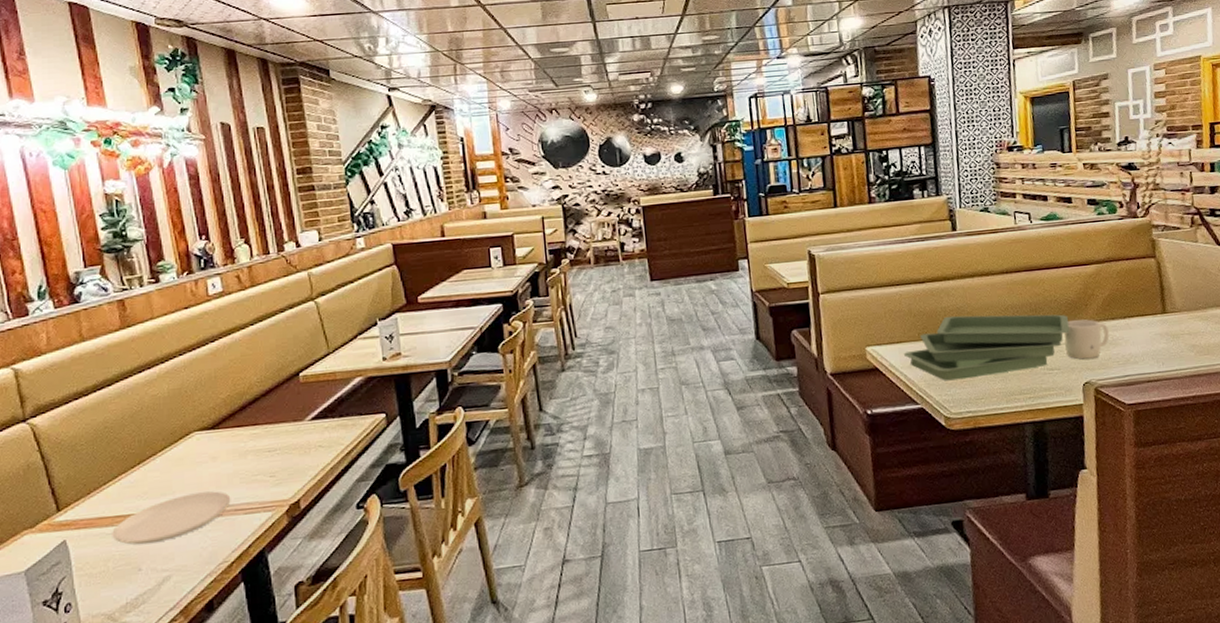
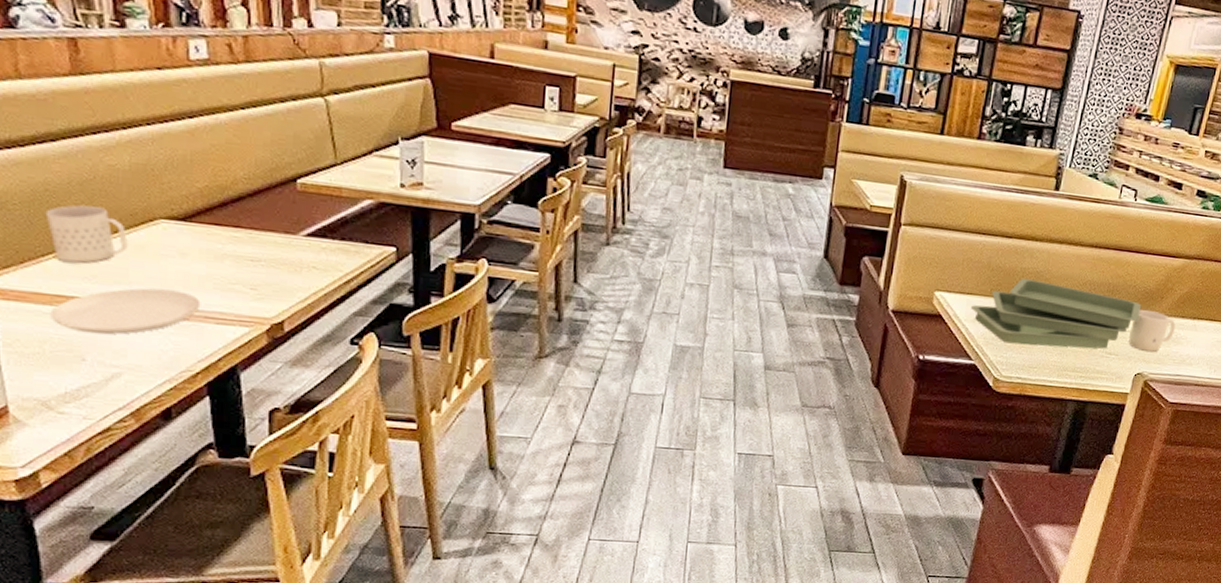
mug: none [105,432,170,485] -> present [45,205,128,263]

